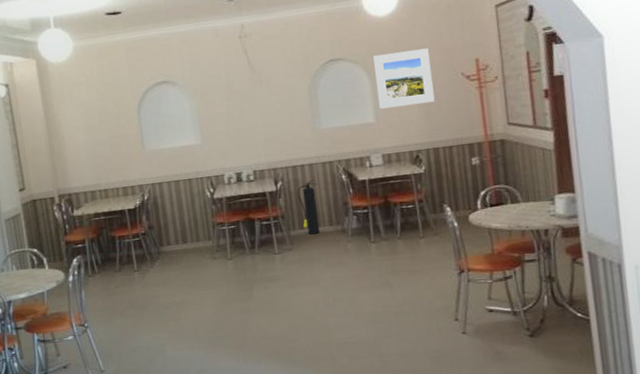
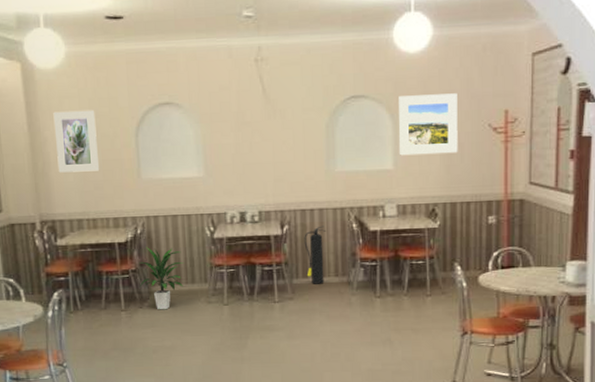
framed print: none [65,93,108,151] -> present [53,110,100,173]
indoor plant: none [148,210,189,269] -> present [139,246,184,310]

